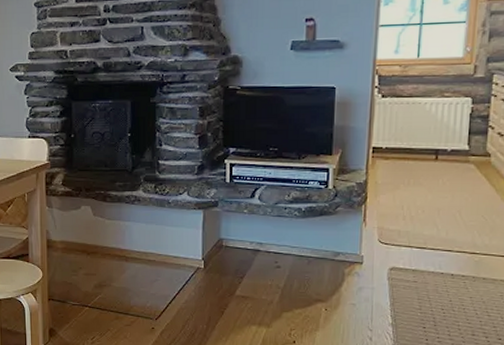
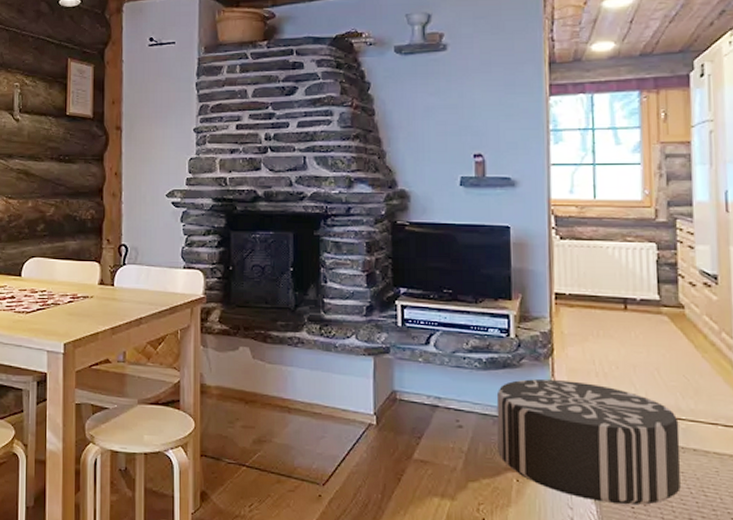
pouf: none [310,224,473,325] -> present [496,379,681,505]

